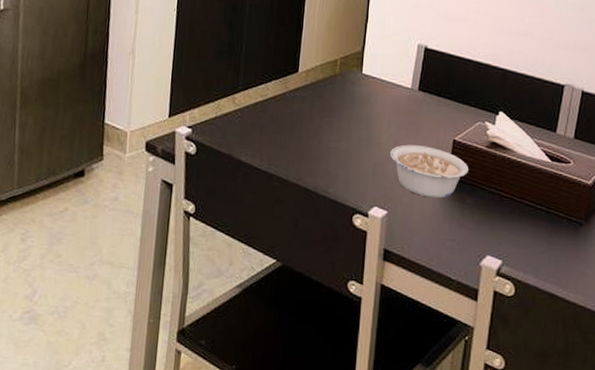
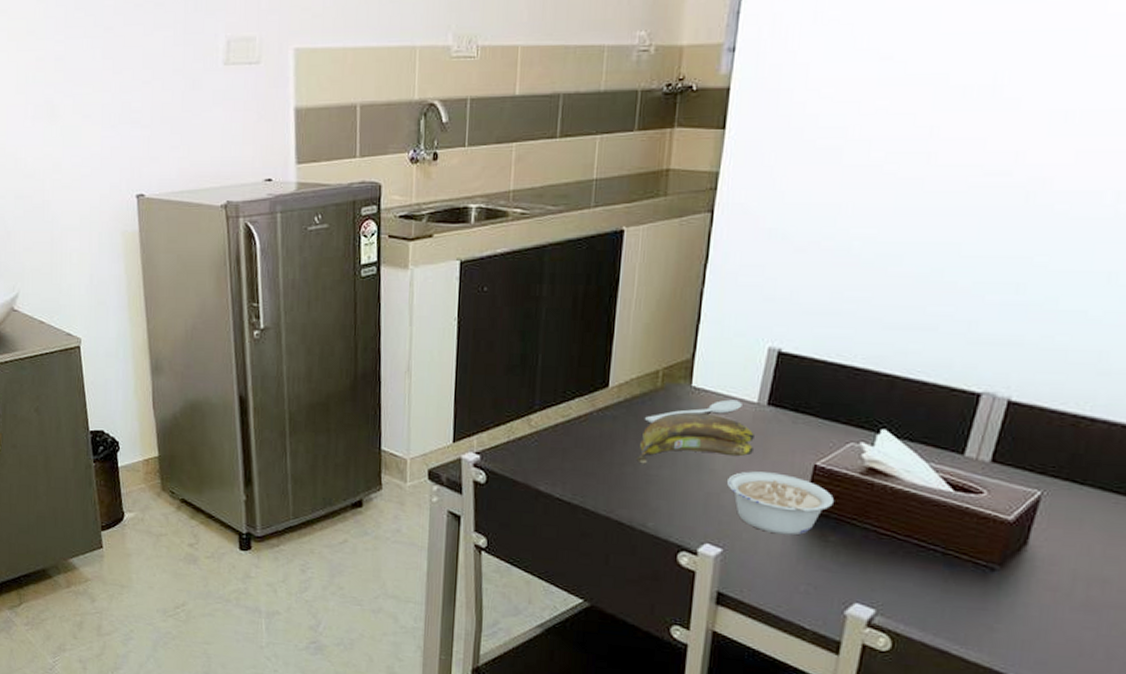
banana: none [320,94,409,138] -> present [636,412,754,464]
spoon: none [326,85,400,104] -> present [644,399,742,424]

